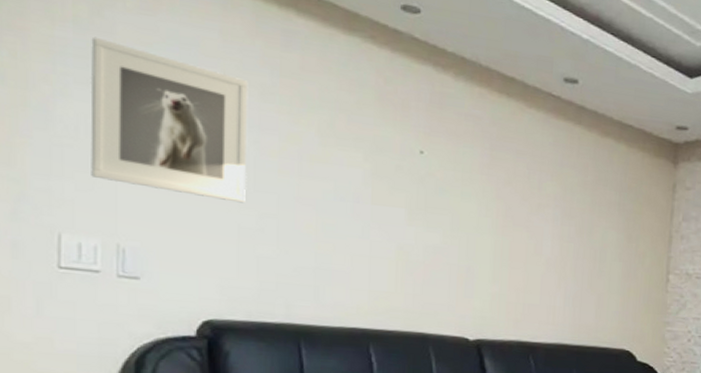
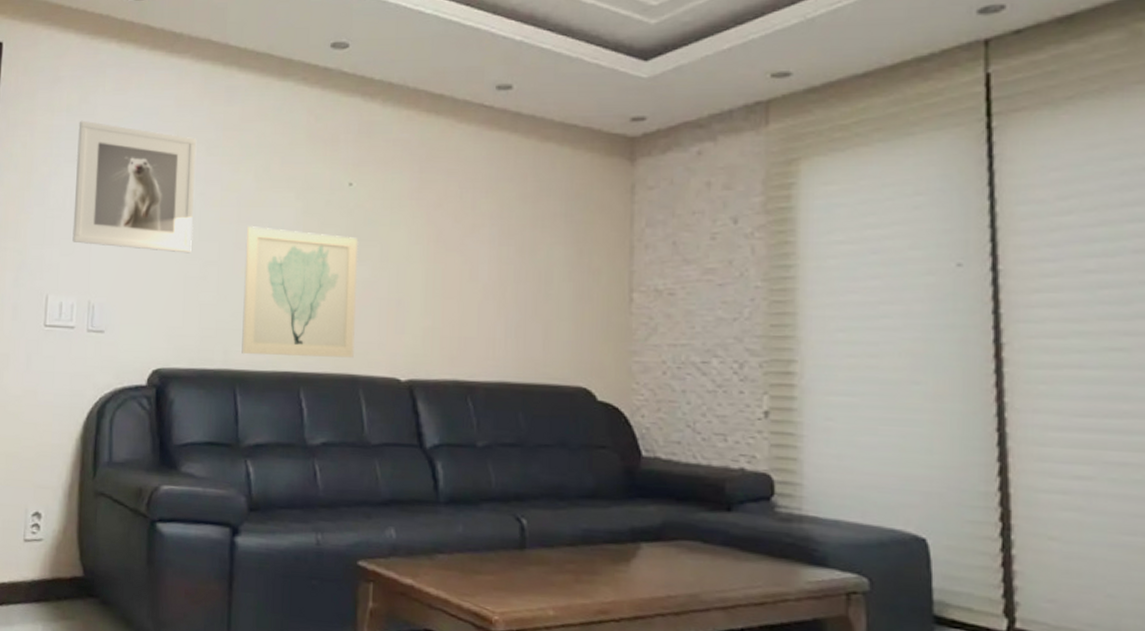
wall art: none [306,182,429,318] -> present [242,226,358,358]

